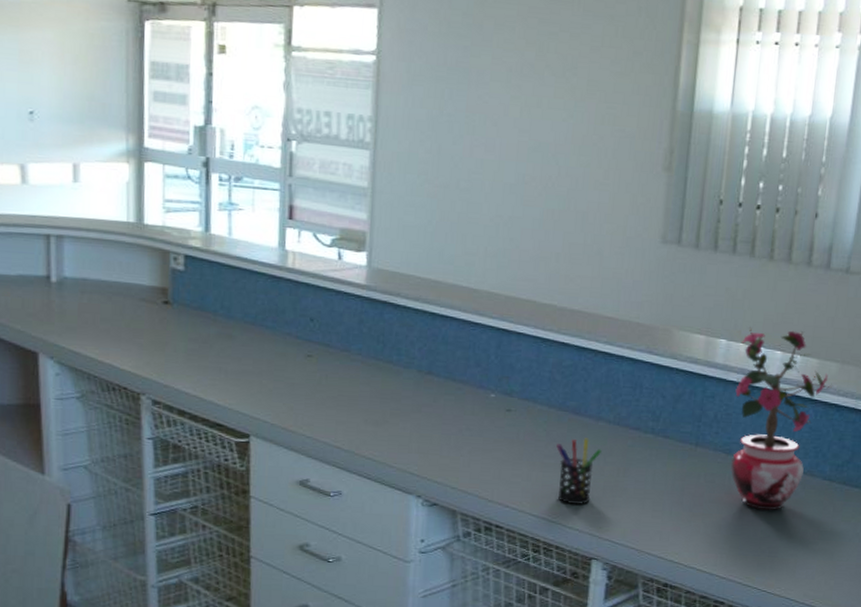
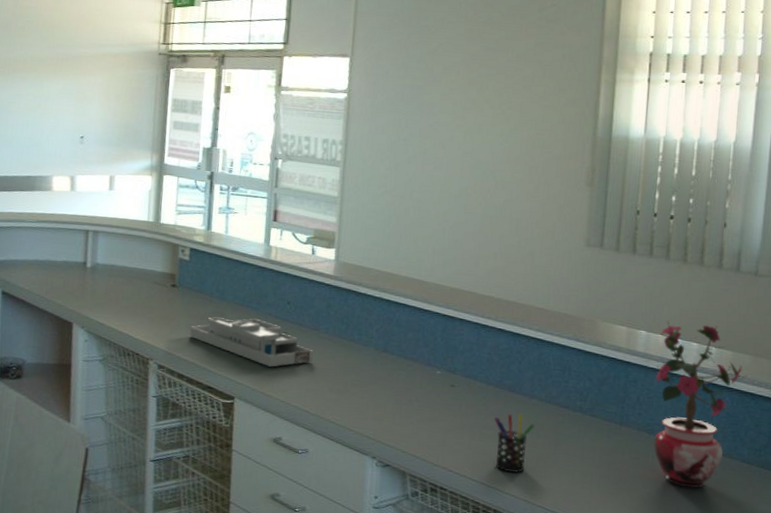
desk organizer: none [190,339,344,397] -> present [189,317,313,367]

